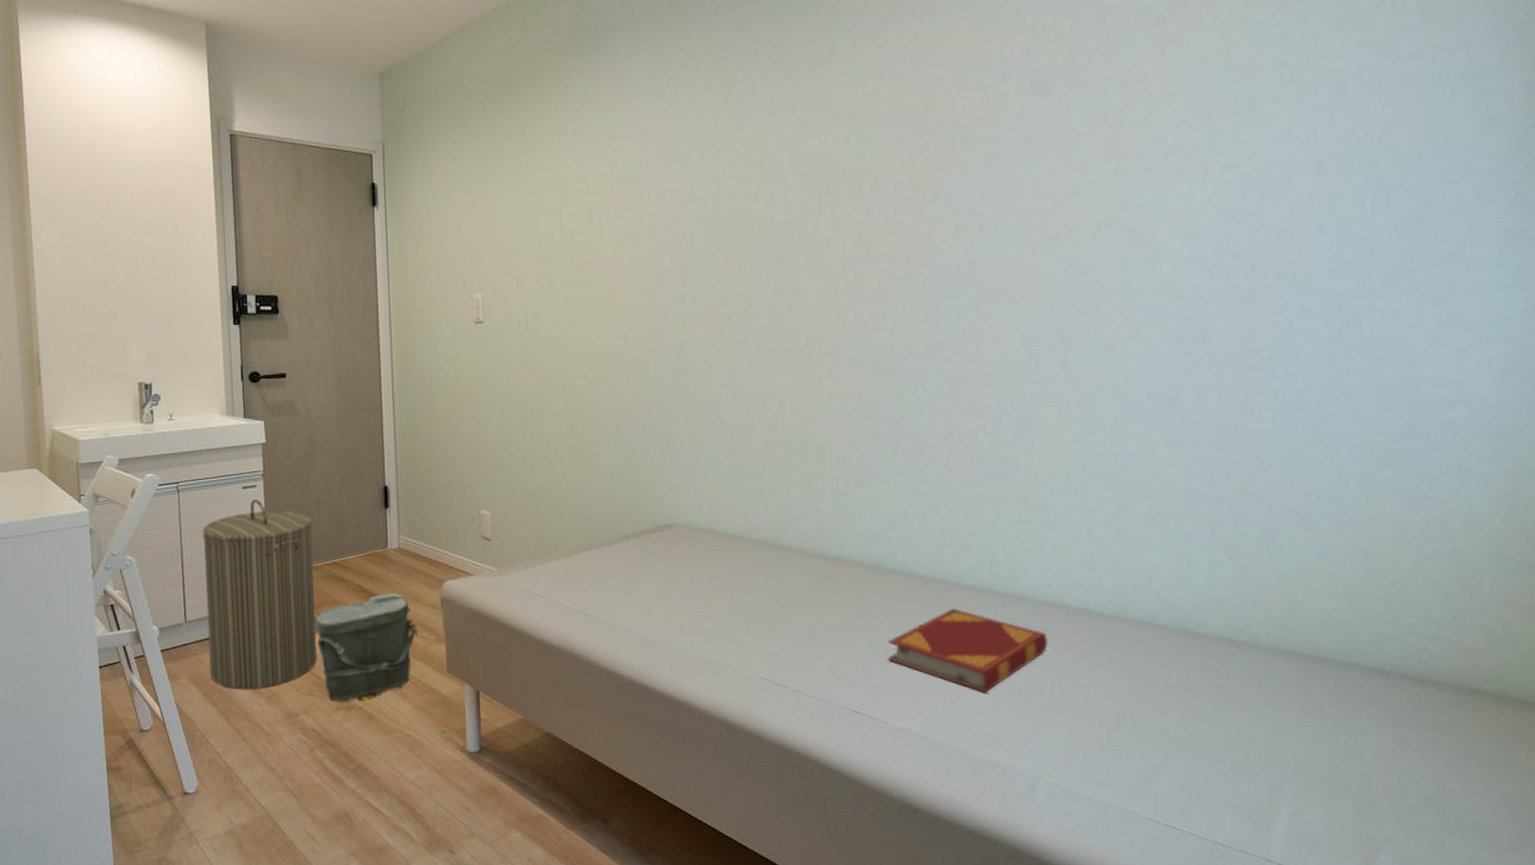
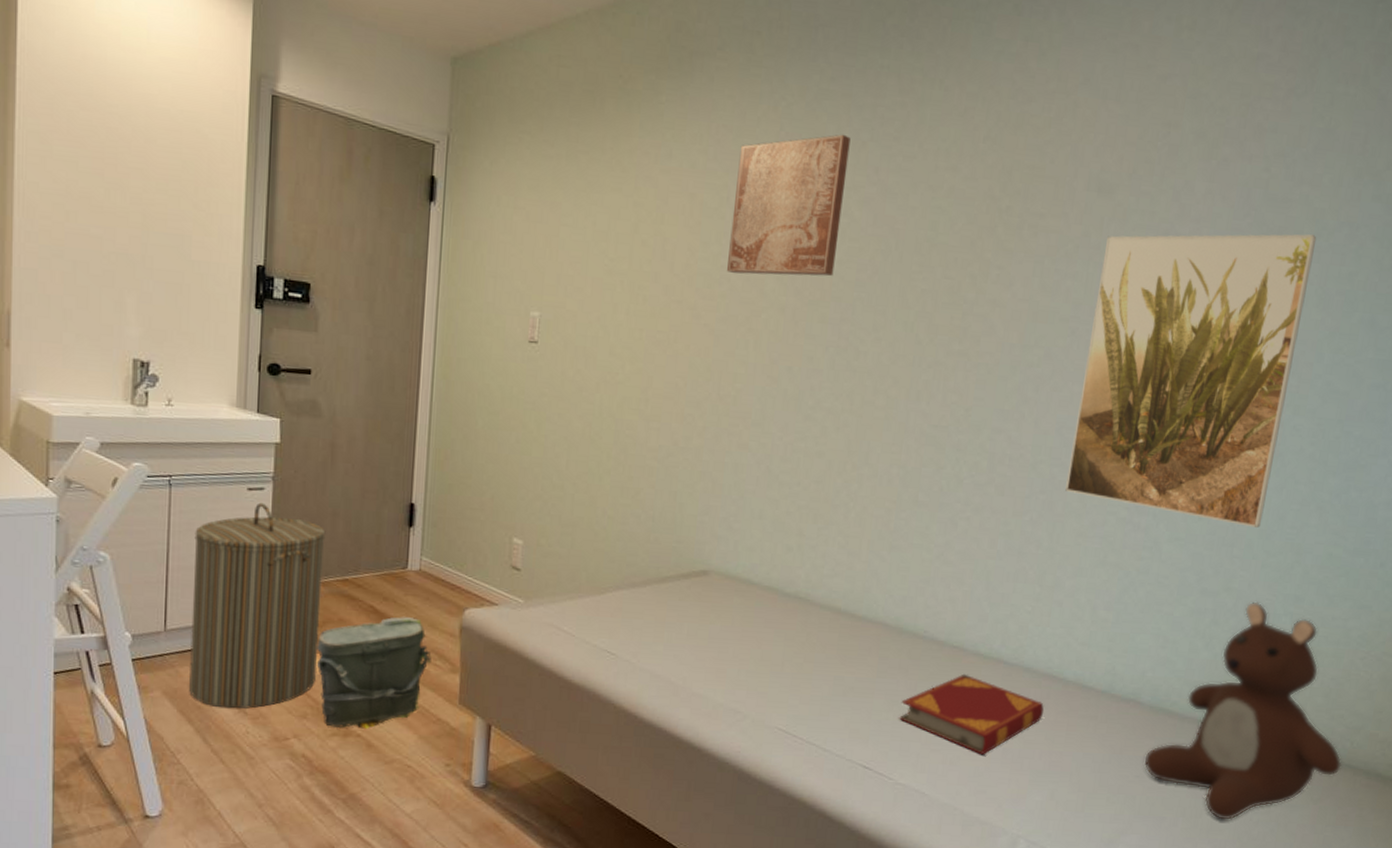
wall art: none [654,79,763,232] -> present [727,134,851,277]
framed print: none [1040,96,1297,422] -> present [1065,234,1317,528]
teddy bear: none [1173,504,1421,751] -> present [1143,601,1342,821]

